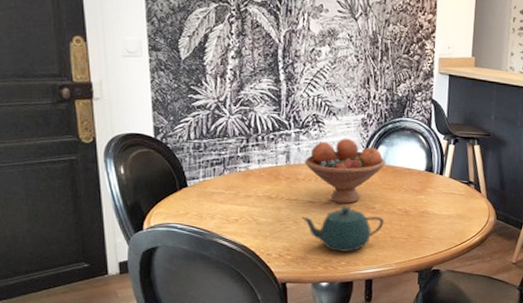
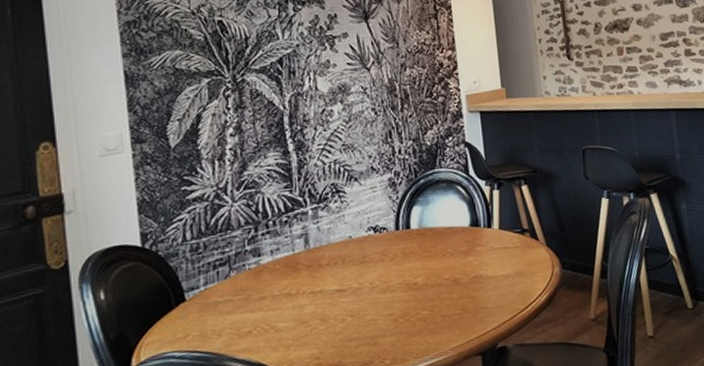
teapot: present [300,206,384,253] -> none [328,287,431,349]
fruit bowl: present [305,139,385,204] -> none [327,205,423,286]

